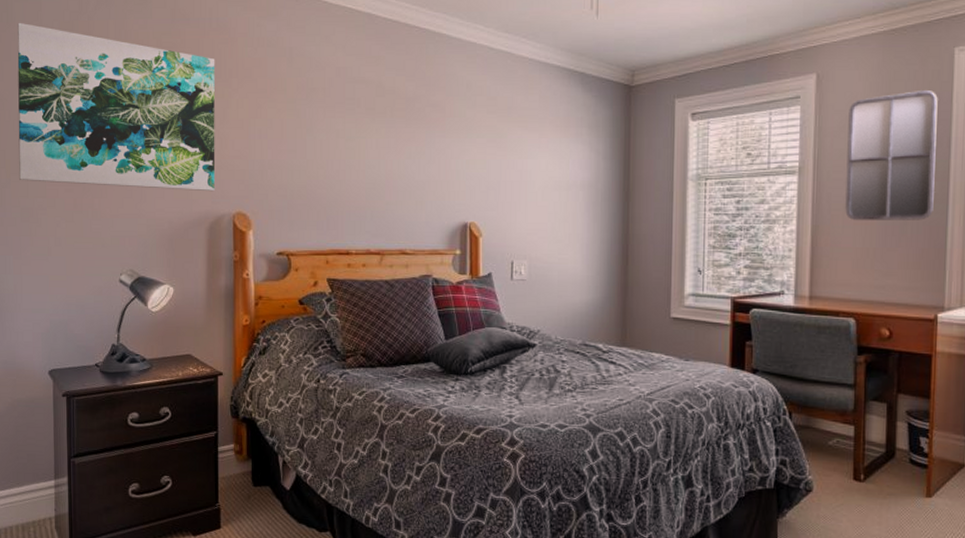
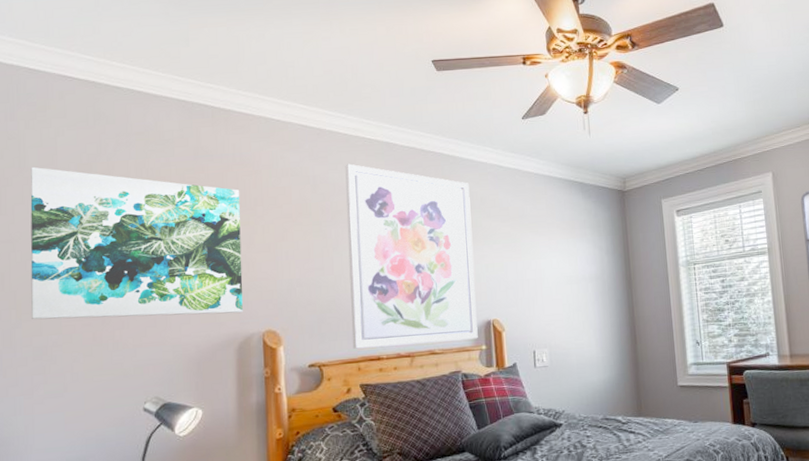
wall art: none [321,36,455,242] -> present [345,163,478,349]

